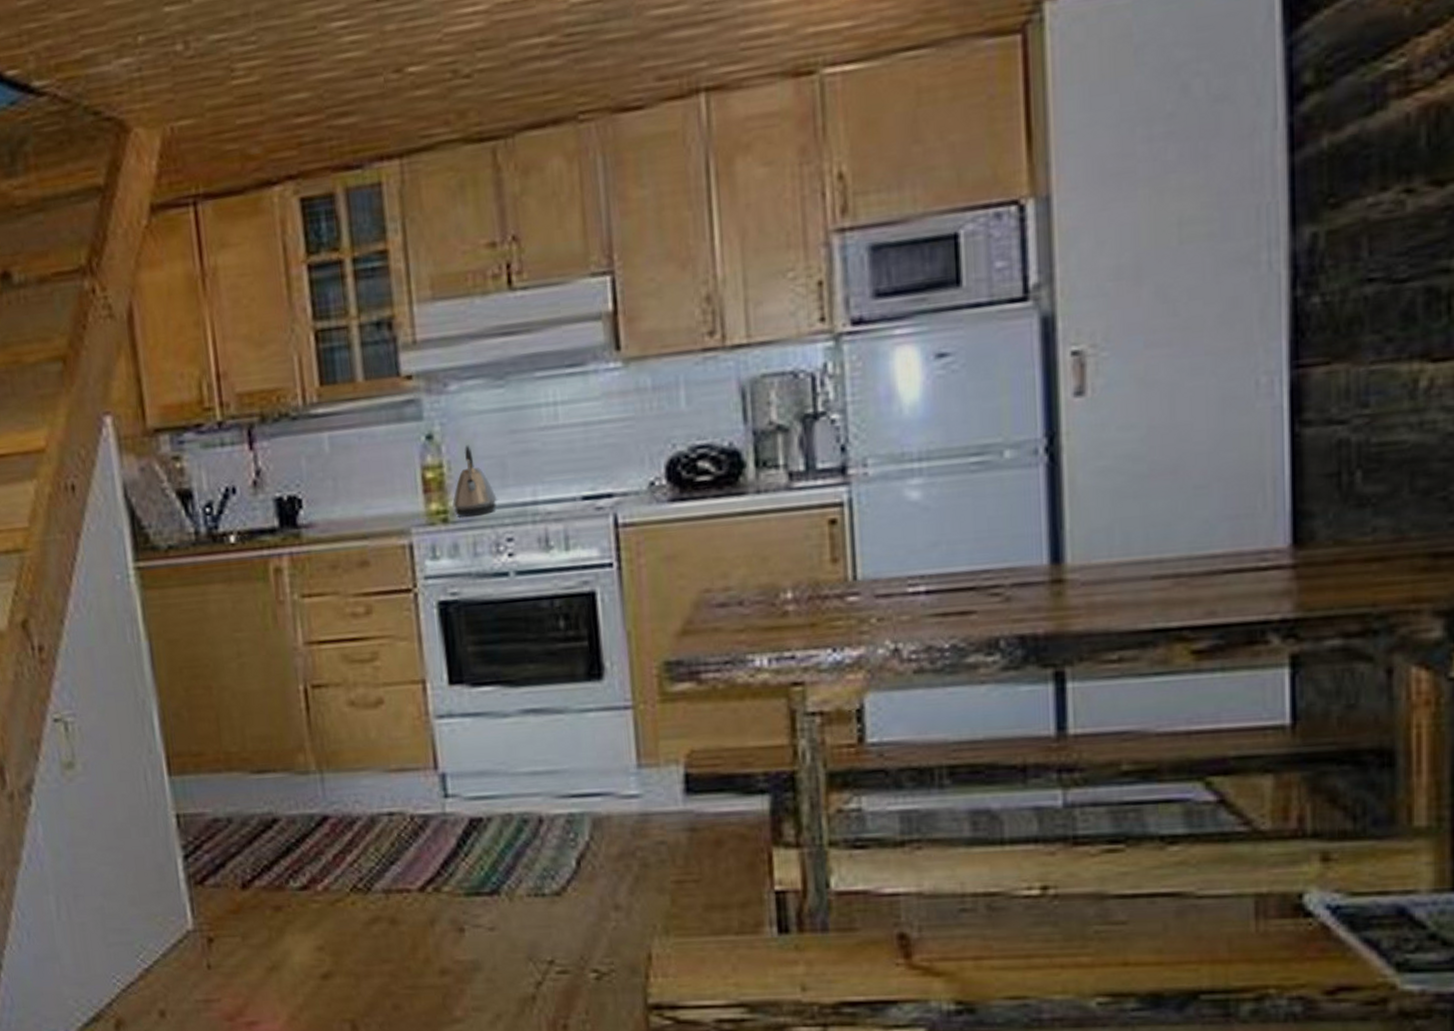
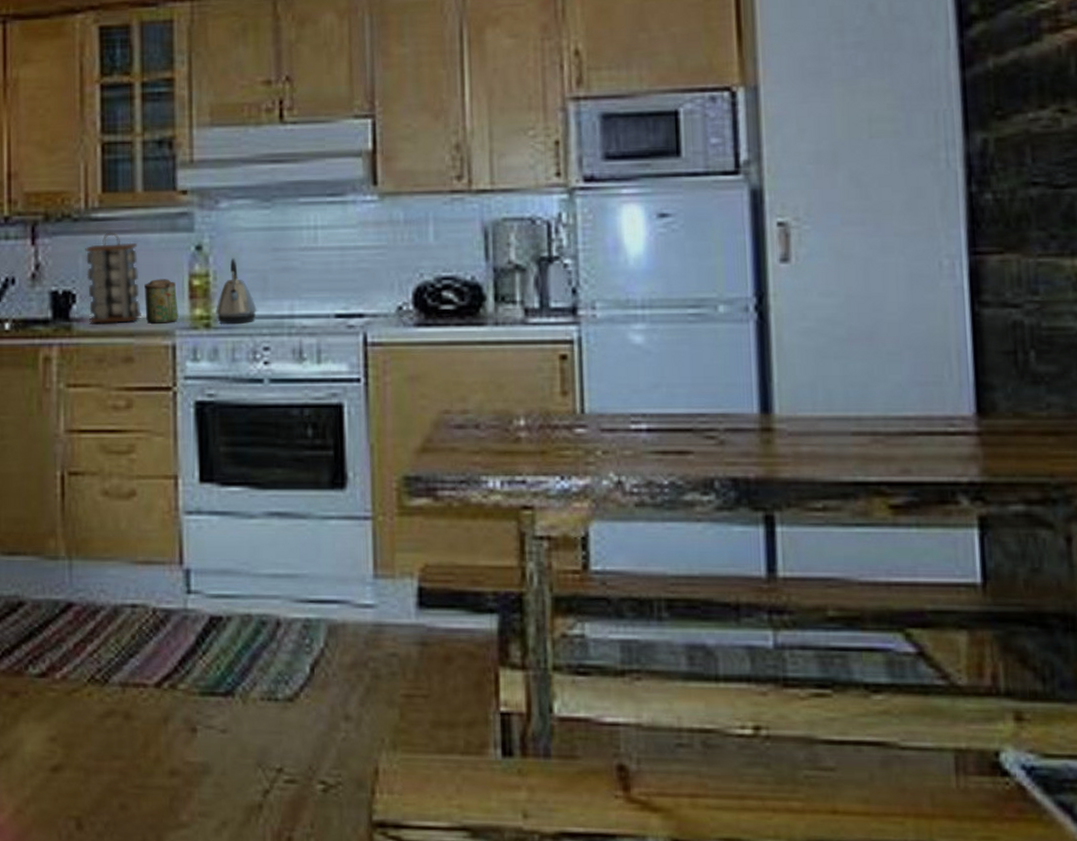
spice rack: none [307,428,374,529] -> present [85,232,141,324]
canister: none [374,474,414,524] -> present [144,279,178,324]

